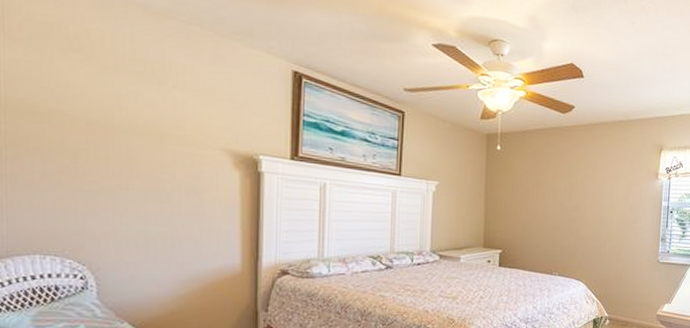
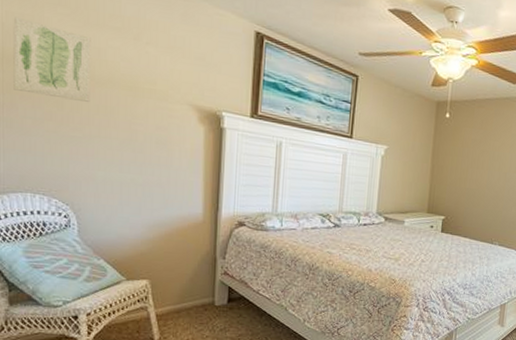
wall art: none [17,64,109,152] -> present [13,16,91,102]

